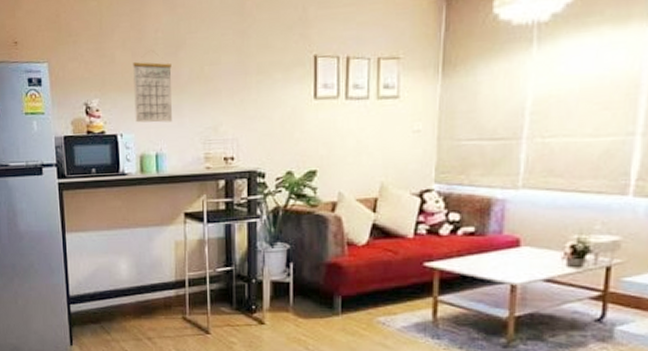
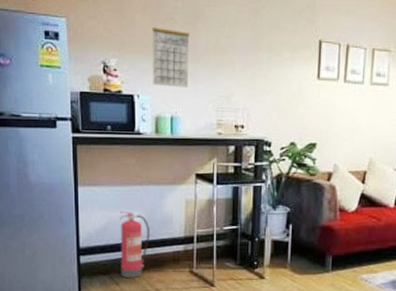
fire extinguisher: none [107,256,139,326] -> present [119,211,149,278]

